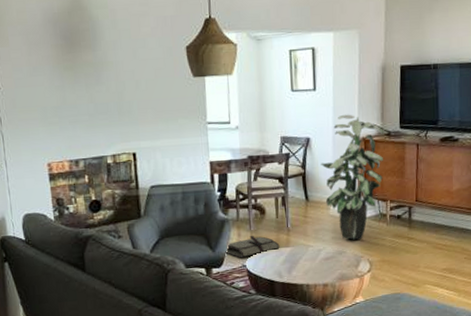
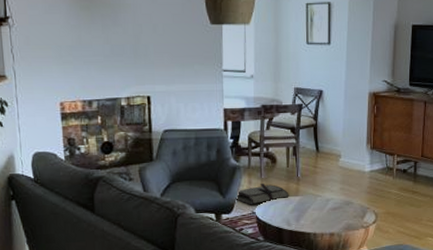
indoor plant: present [321,114,384,240] -> none [332,69,394,191]

